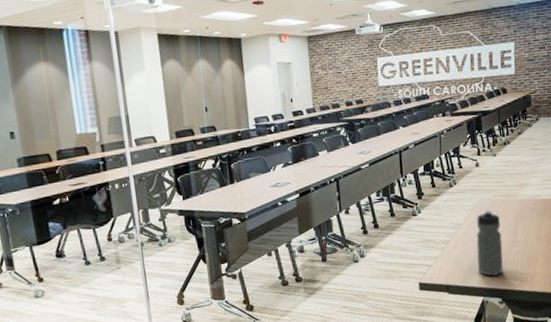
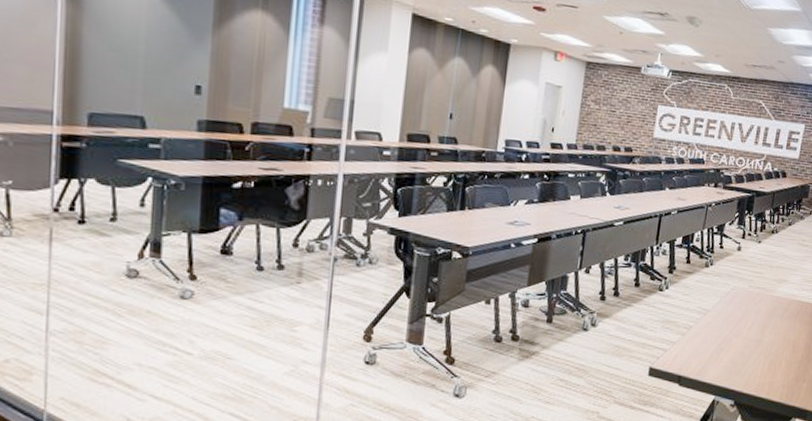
water bottle: present [476,210,504,276] -> none [715,301,750,374]

